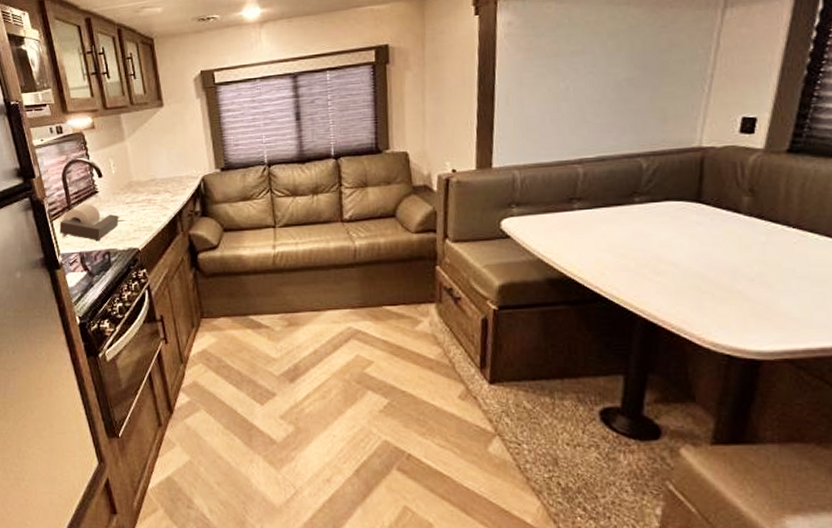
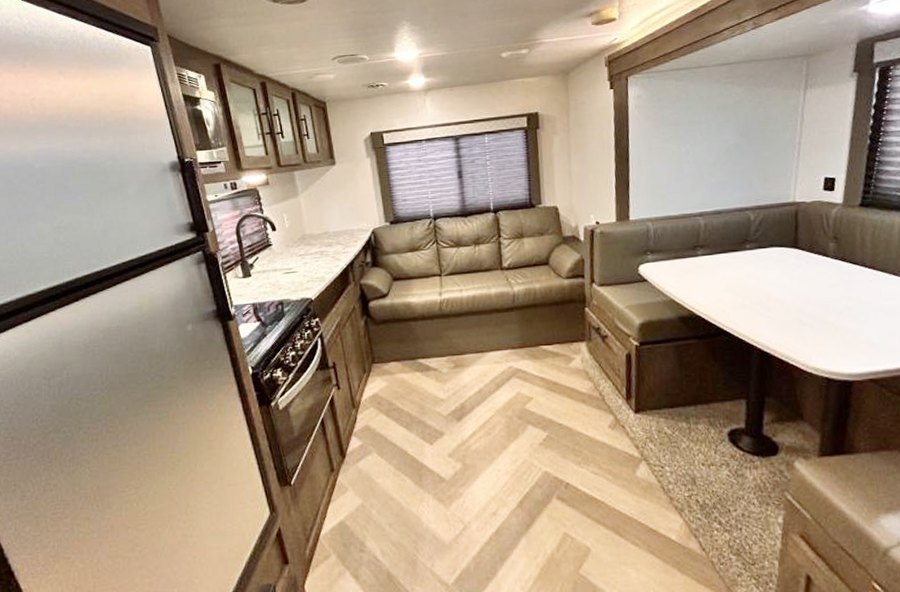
paper towel holder: present [59,203,119,241] -> none [233,255,292,292]

